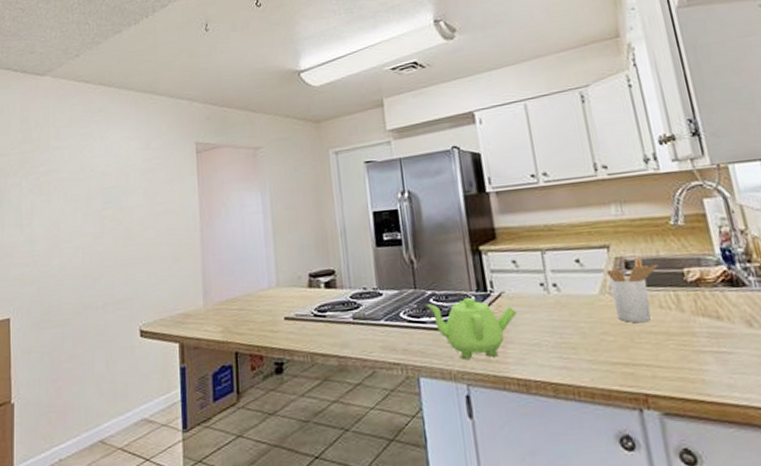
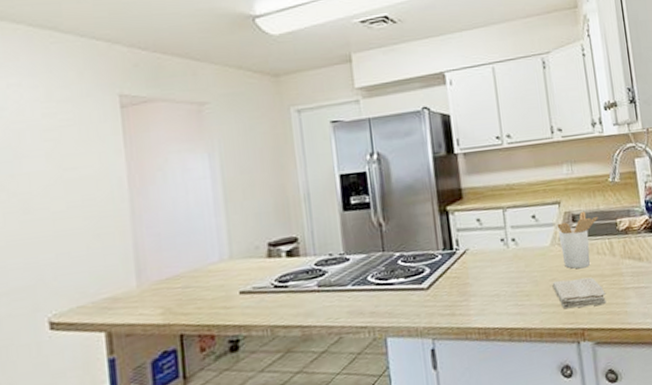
teapot: present [425,297,517,359] -> none [393,256,480,316]
washcloth: none [603,334,676,369] -> present [552,277,607,309]

